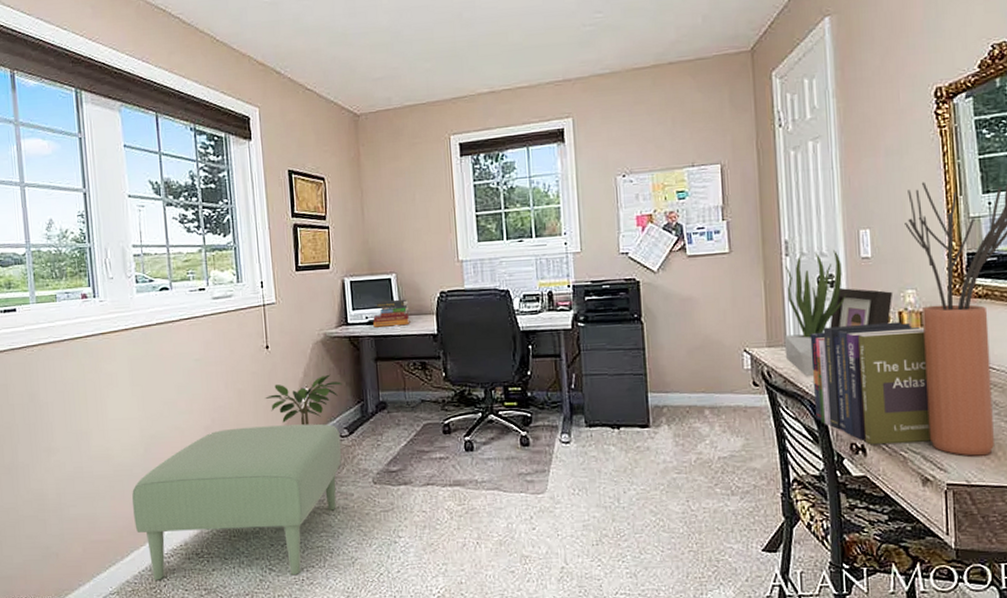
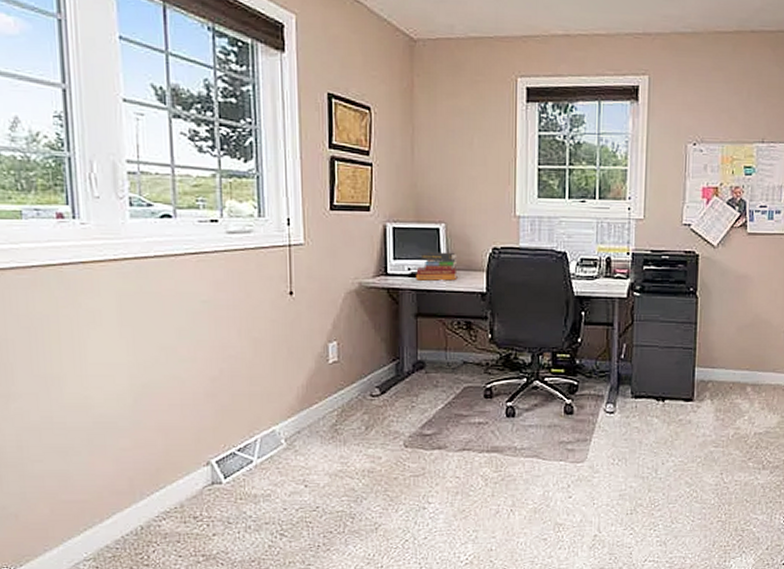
ottoman: present [132,423,342,580] -> none [115,381,371,546]
potted plant: present [265,374,343,426] -> none [285,328,378,382]

